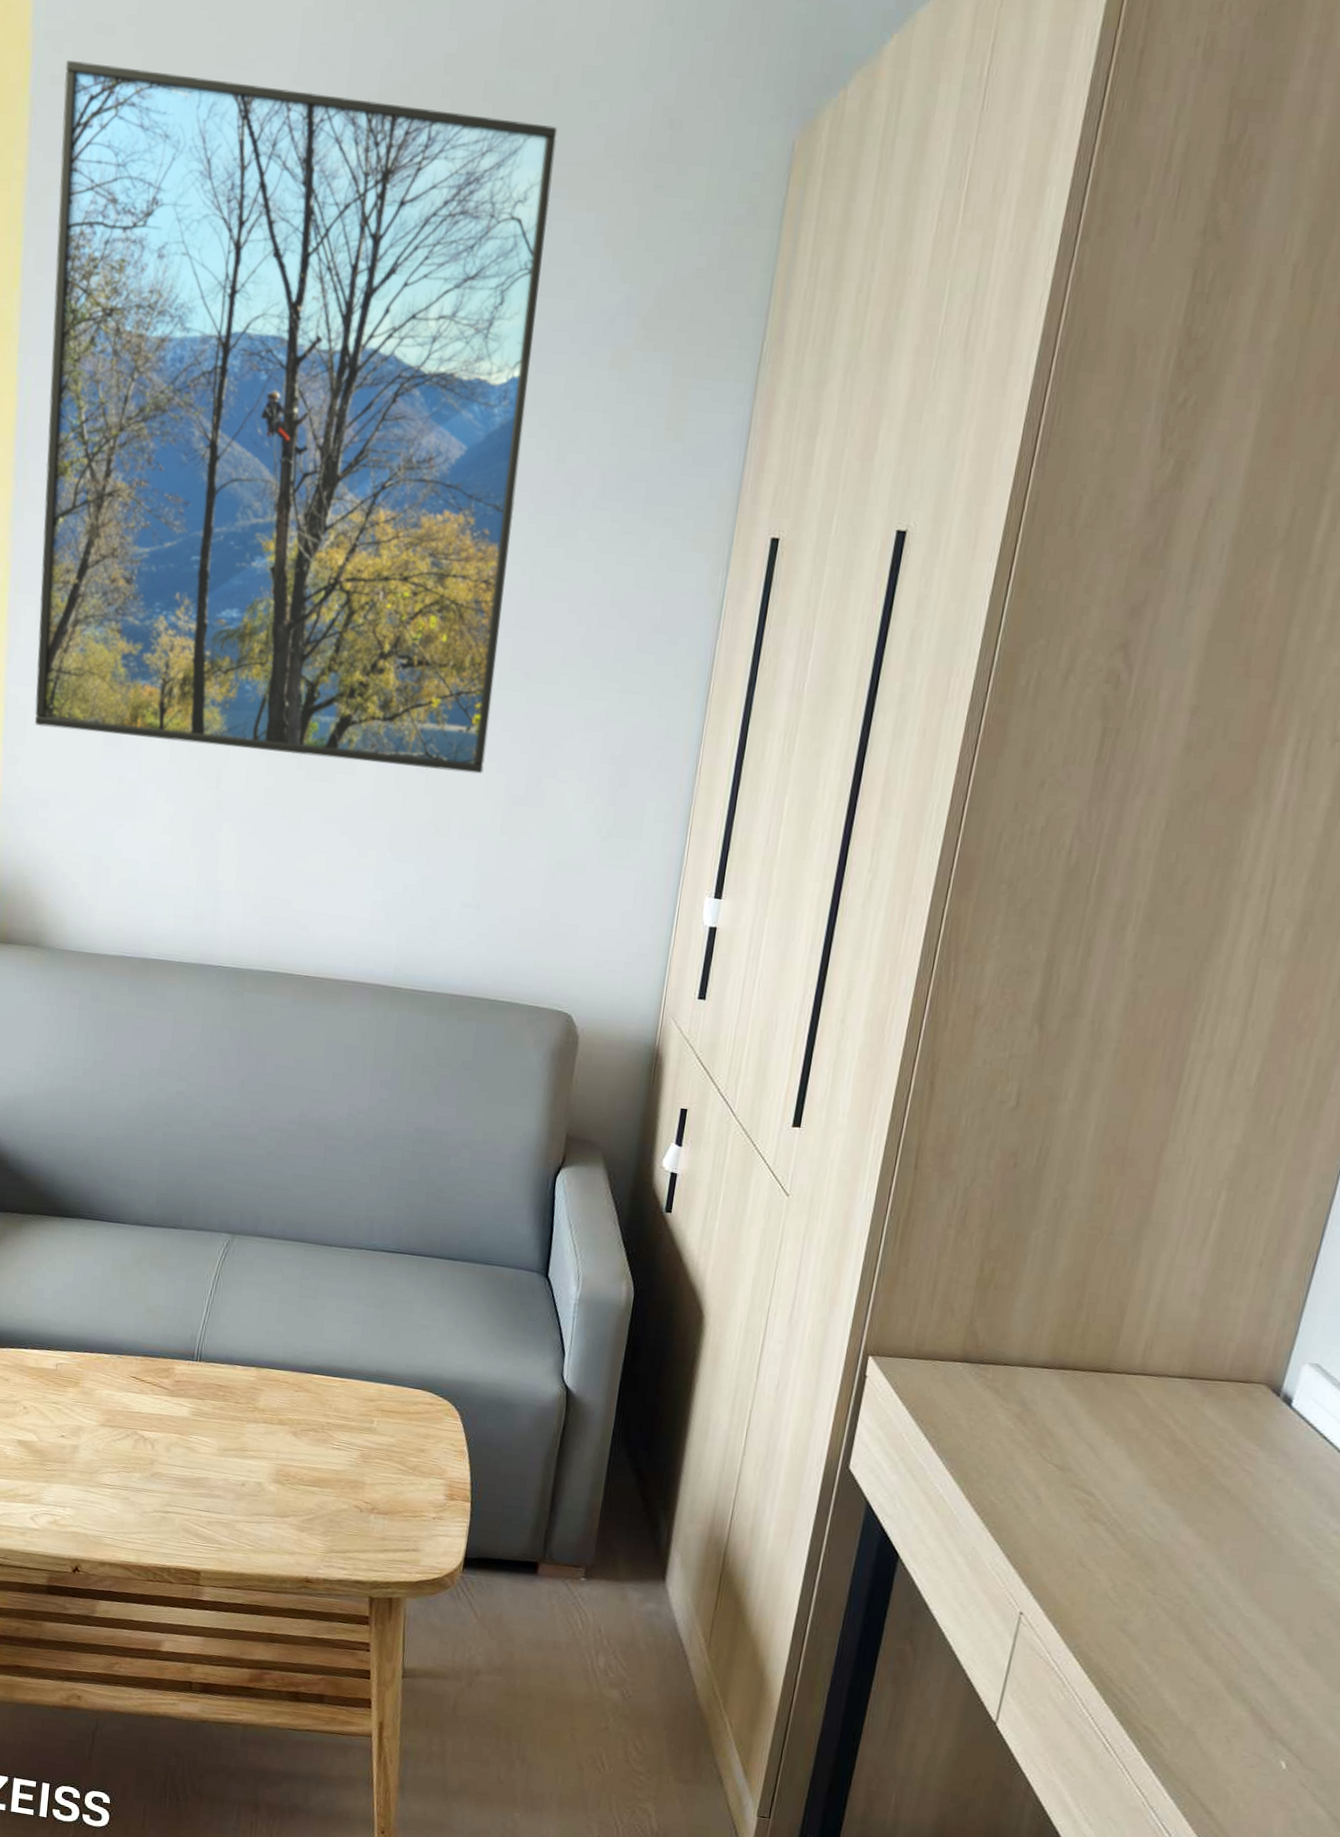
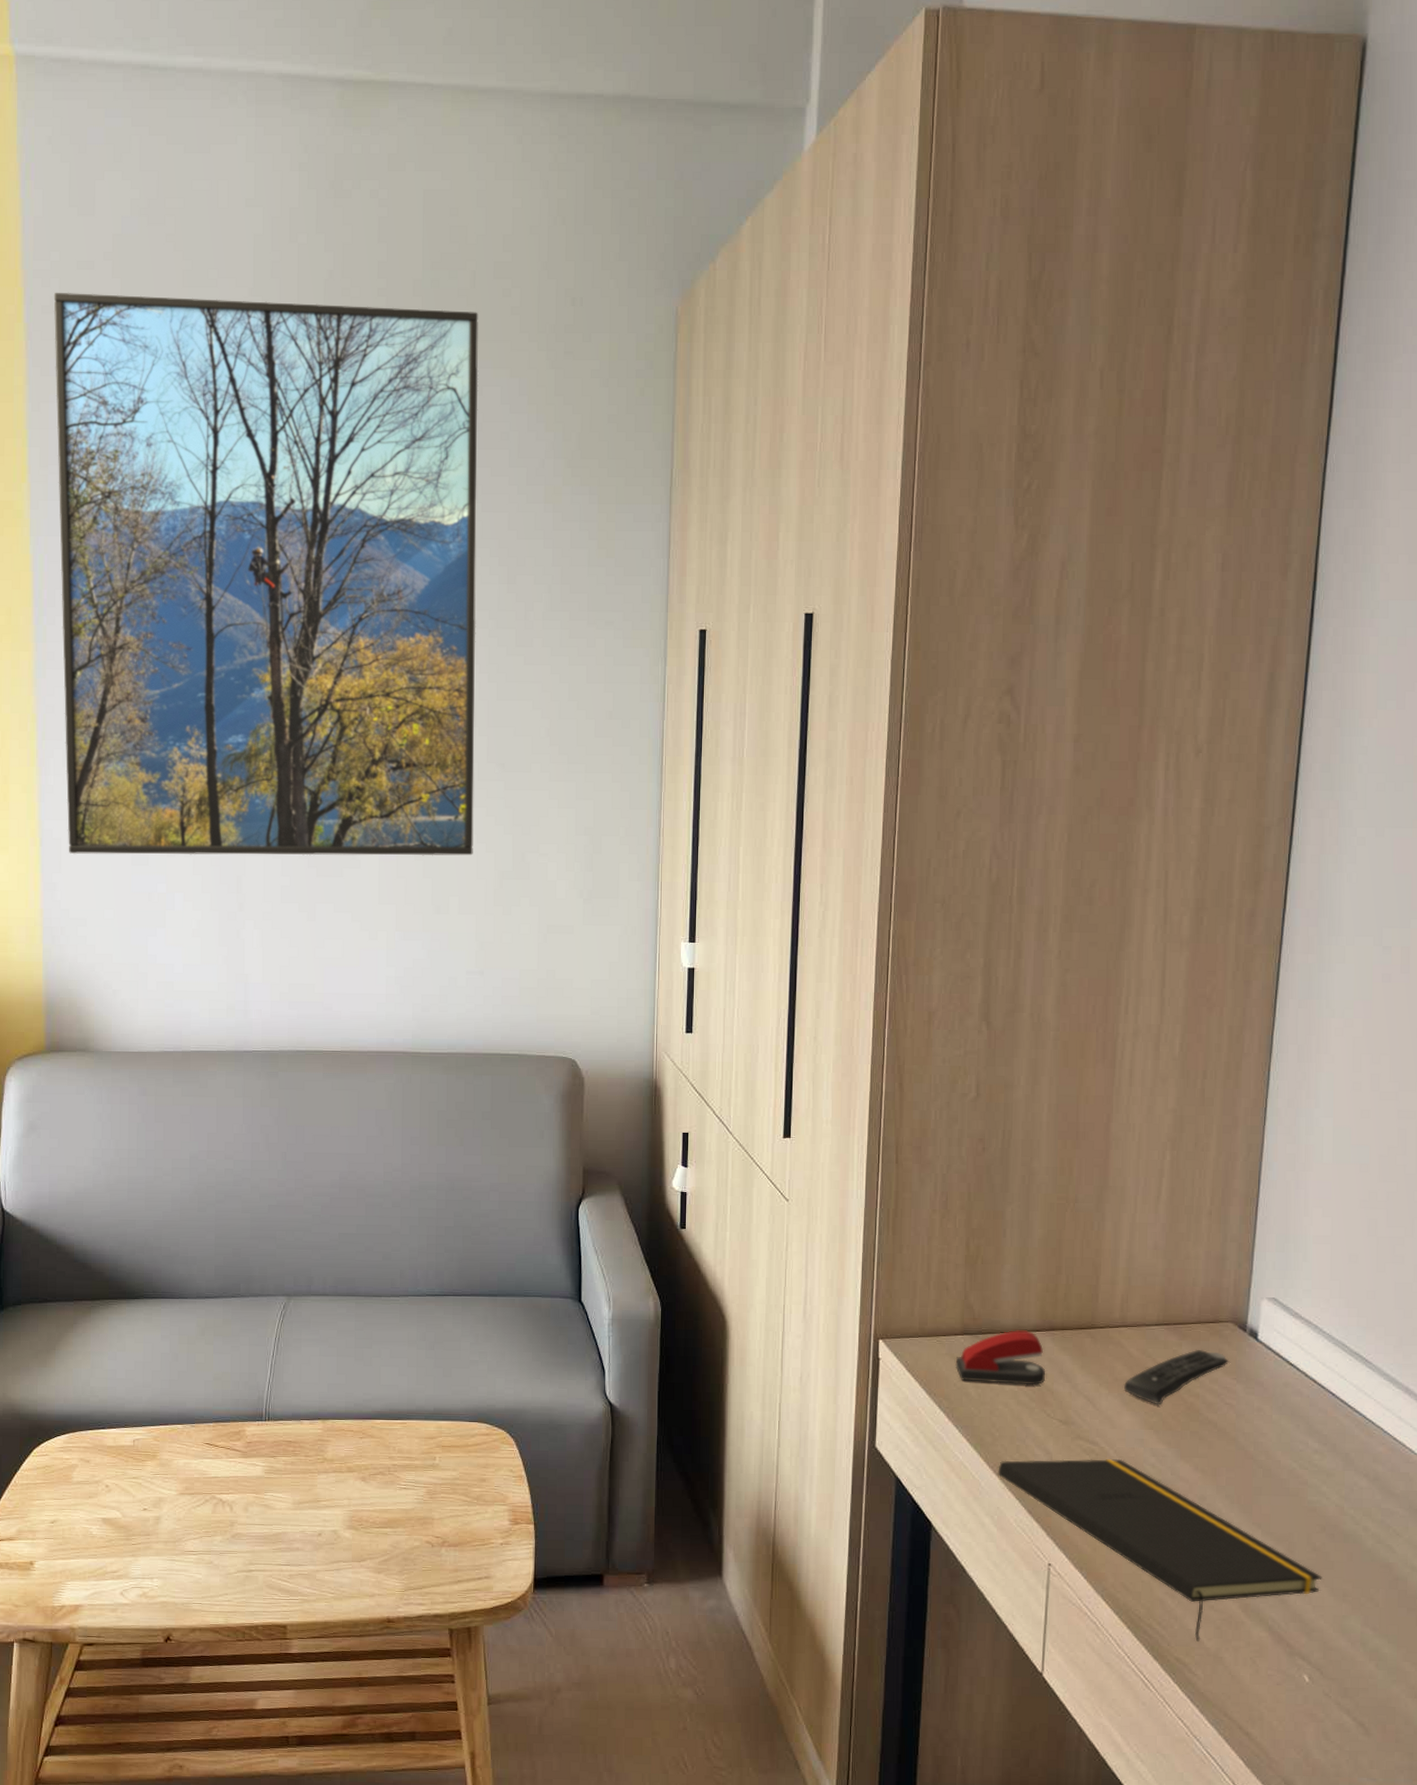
stapler: none [949,1363,1049,1426] -> present [955,1330,1045,1386]
notepad: none [979,1499,1320,1713] -> present [998,1458,1322,1641]
remote control: none [1132,1409,1256,1463] -> present [1123,1350,1230,1405]

